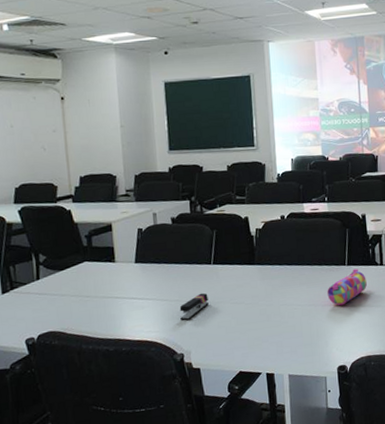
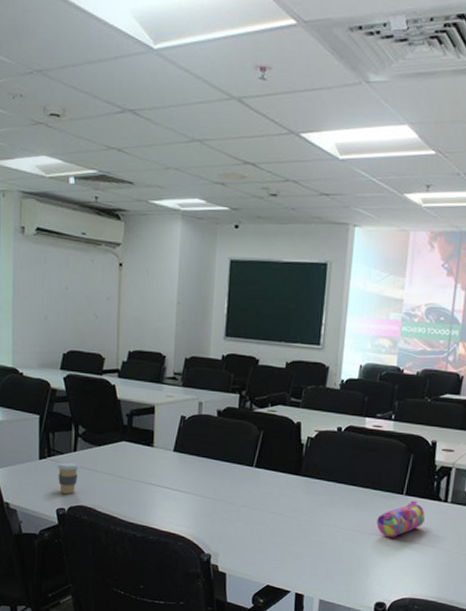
coffee cup: none [21,289,45,323] -> present [57,461,80,494]
stapler: present [179,293,209,321] -> none [212,495,245,522]

